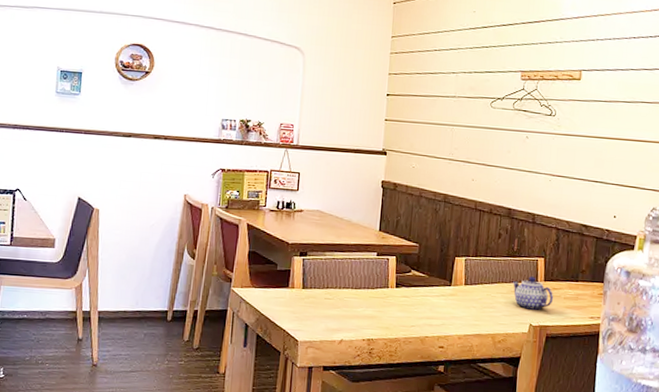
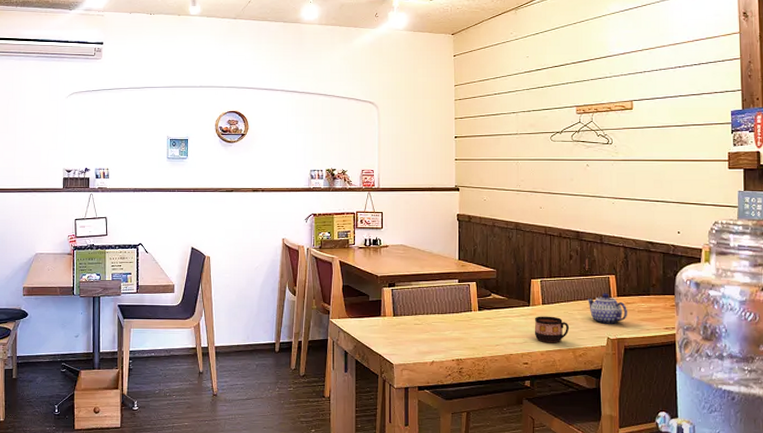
cup: none [453,297,491,326] -> present [534,316,570,342]

